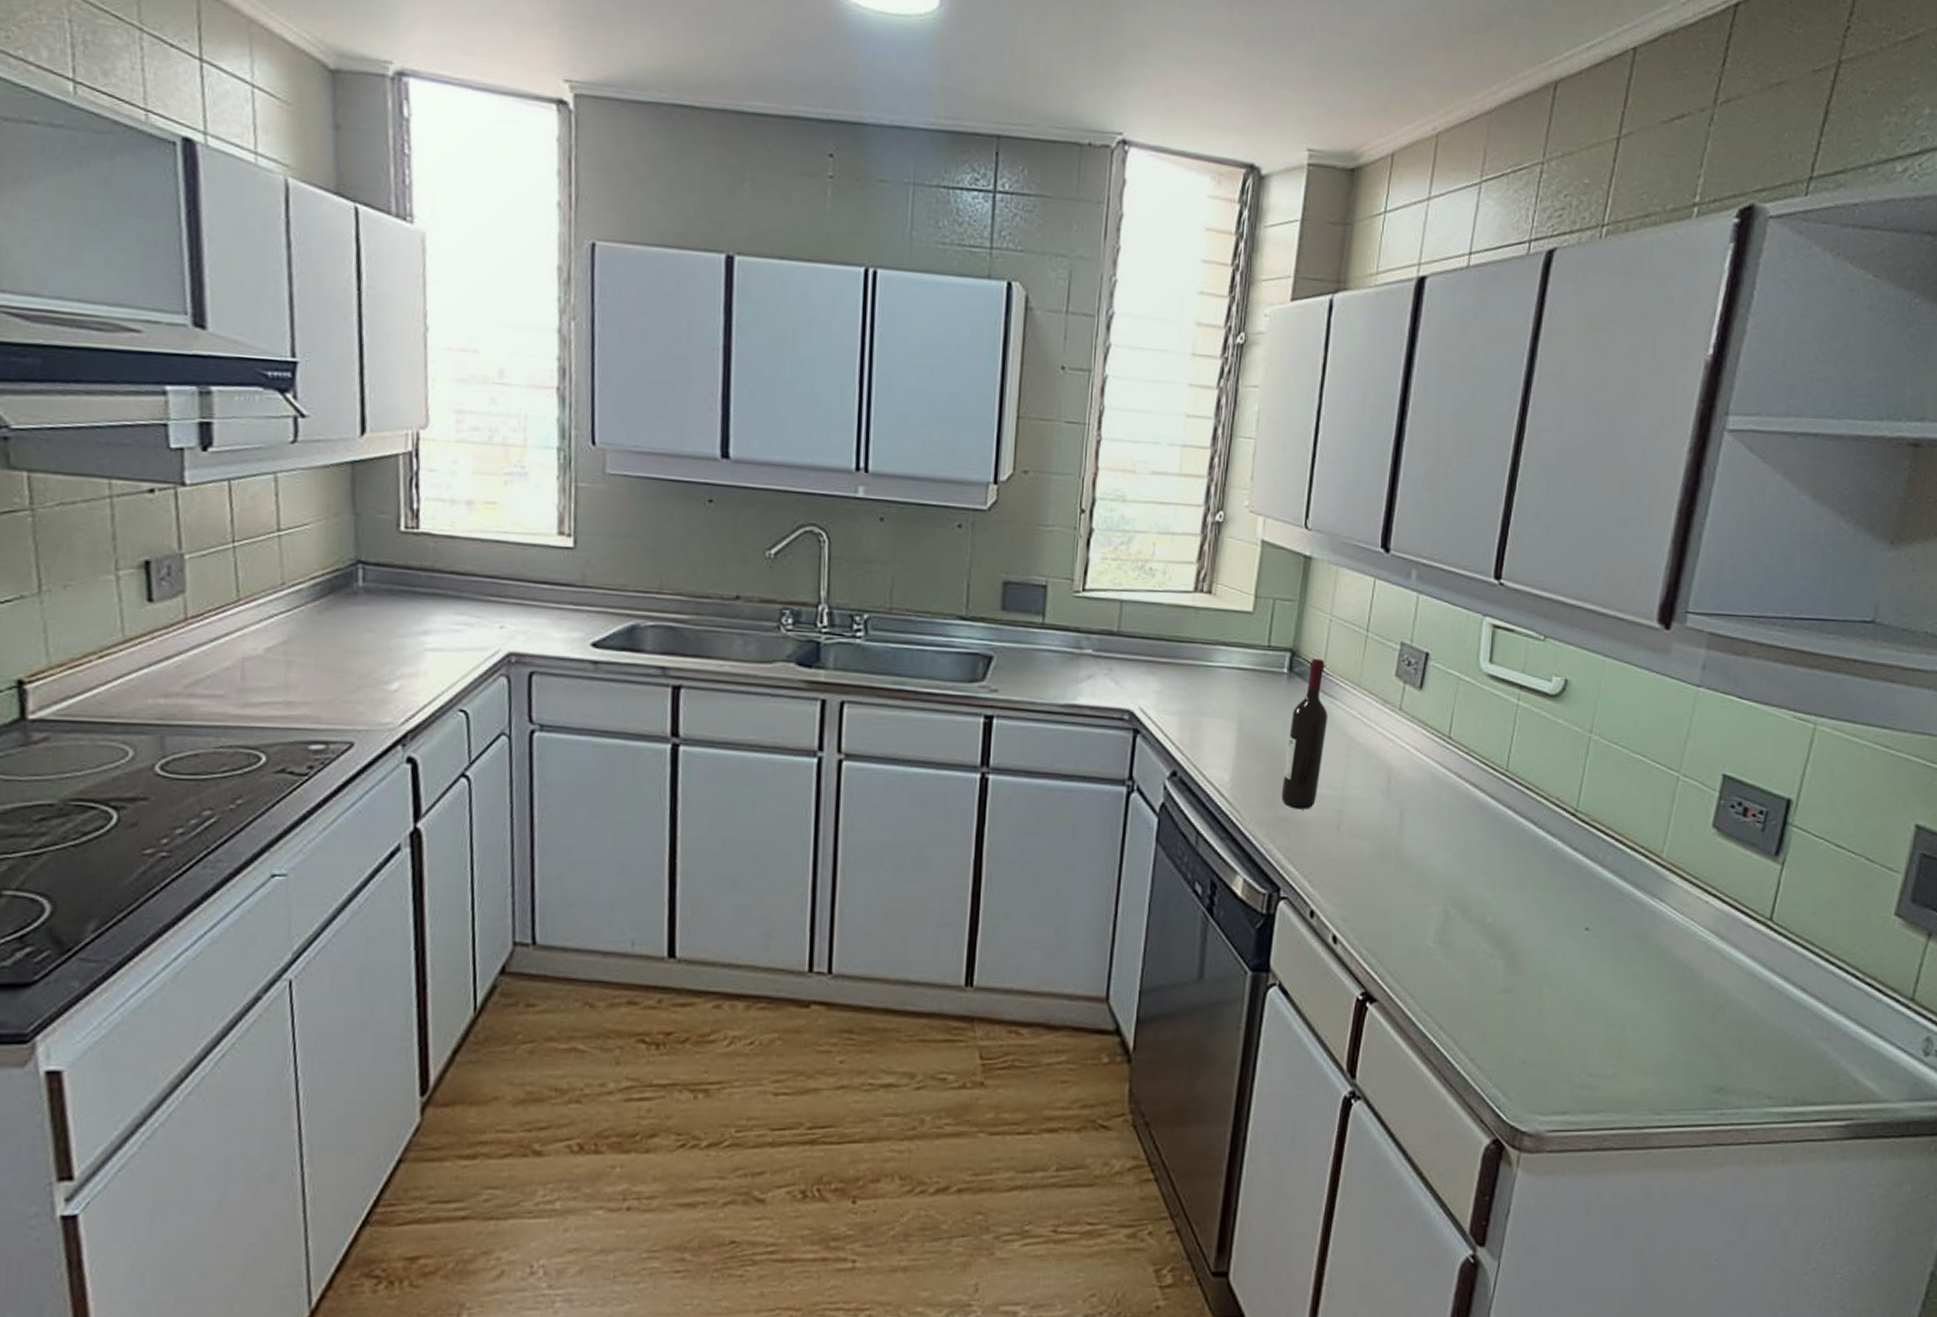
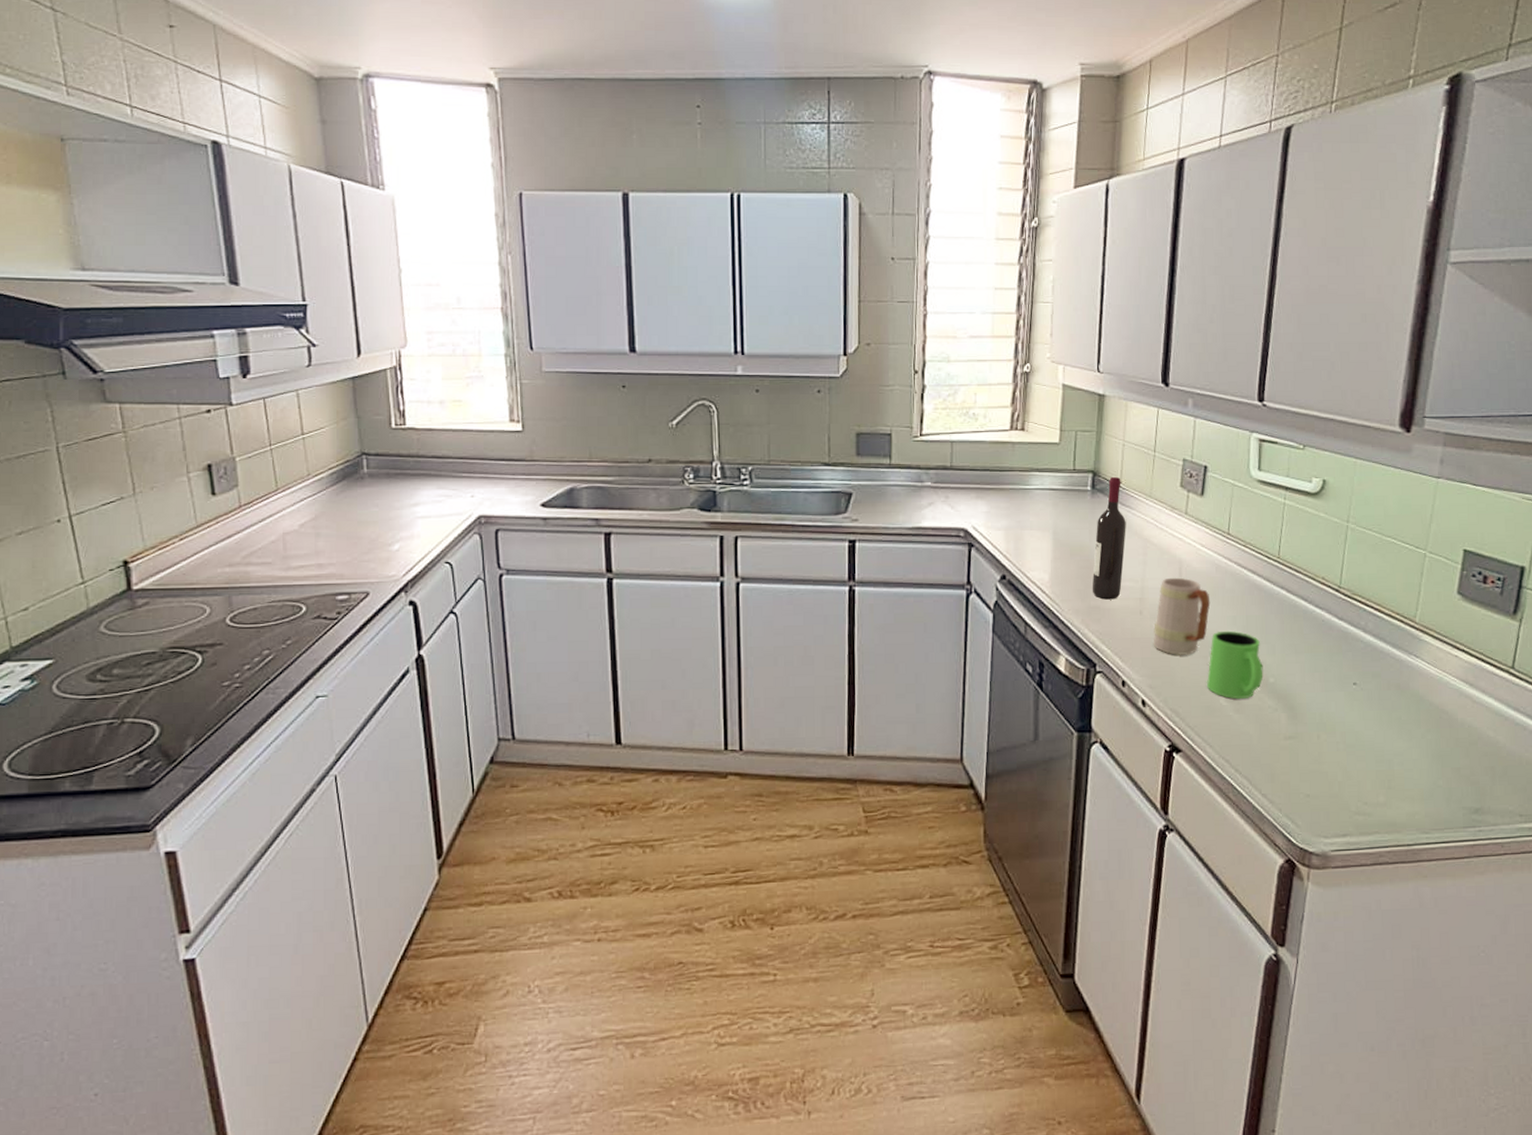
mug: none [1350,786,1423,883] -> present [1153,577,1211,655]
mug: none [1411,855,1480,941] -> present [1206,630,1264,700]

